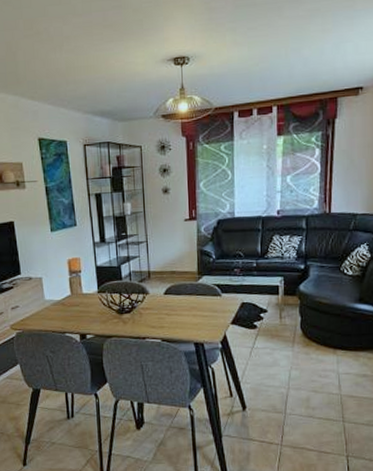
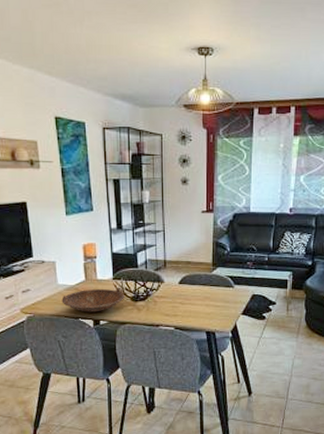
bowl: none [49,300,110,327] -> present [61,287,124,312]

